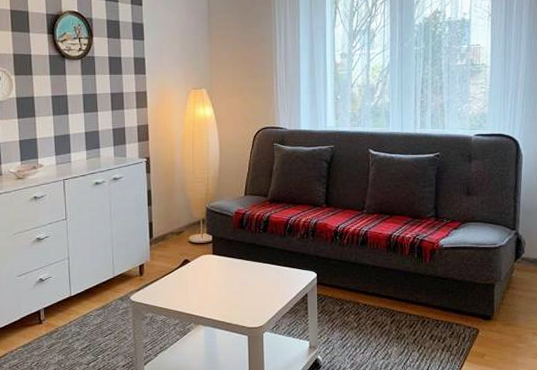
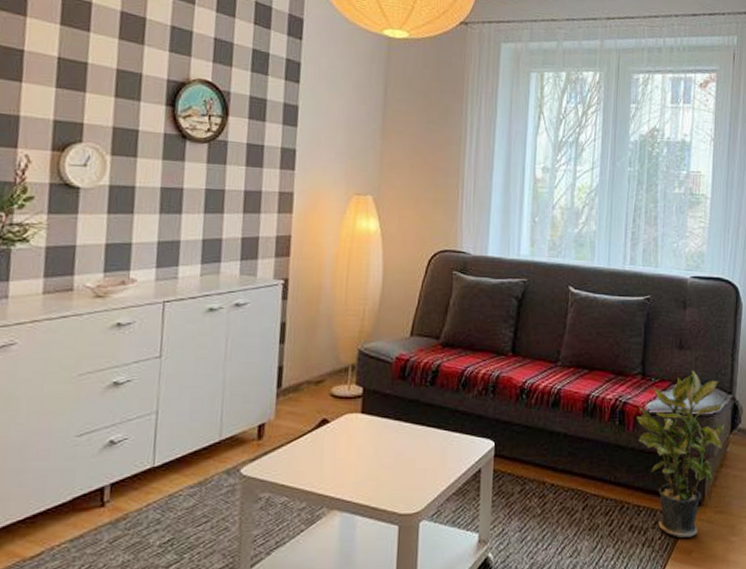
potted plant: none [432,212,510,345] -> present [637,370,725,539]

